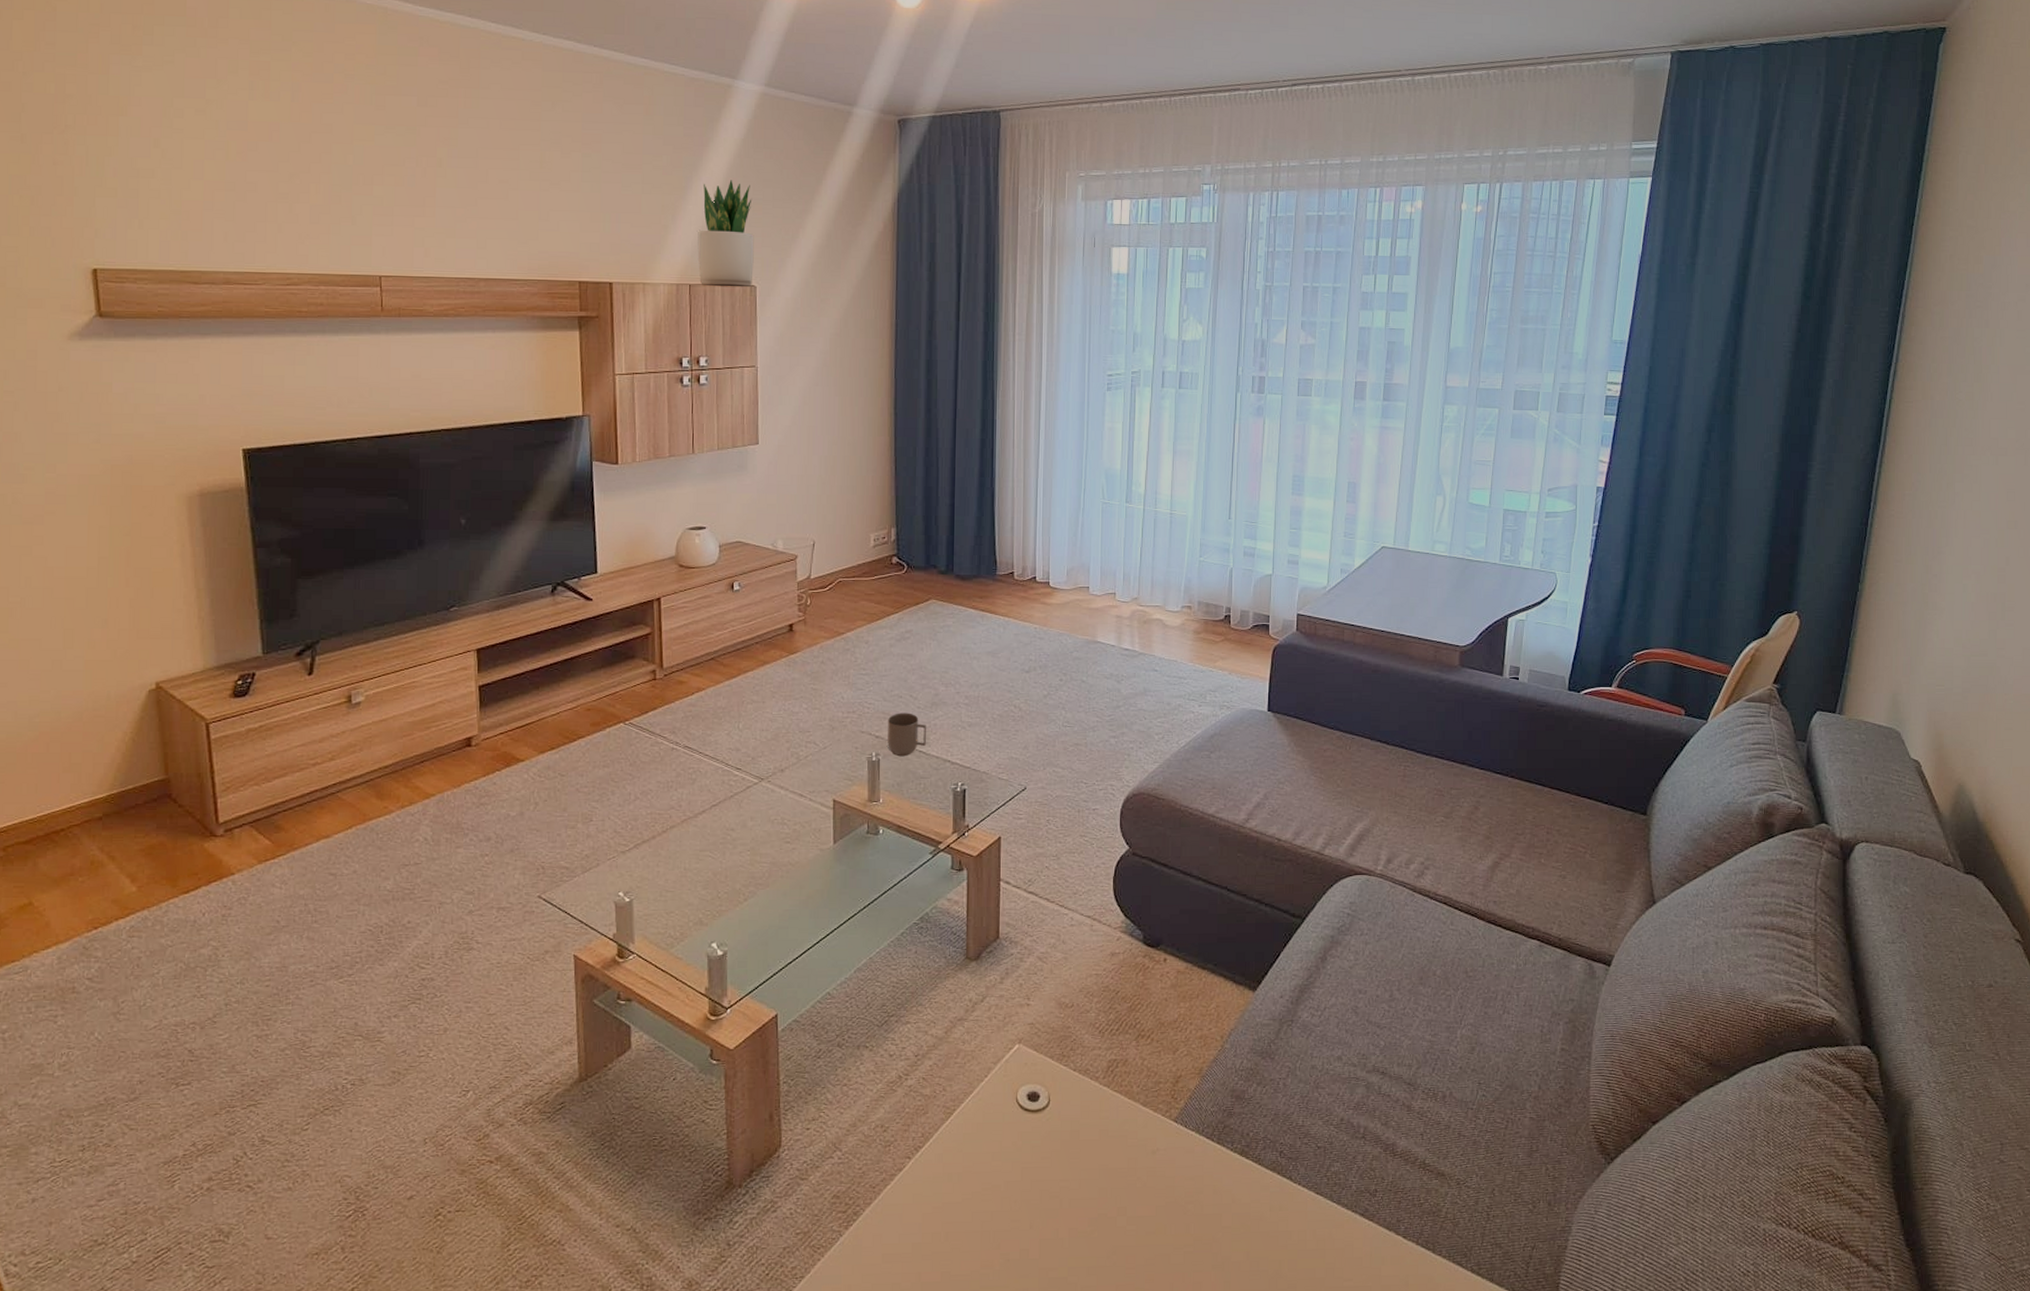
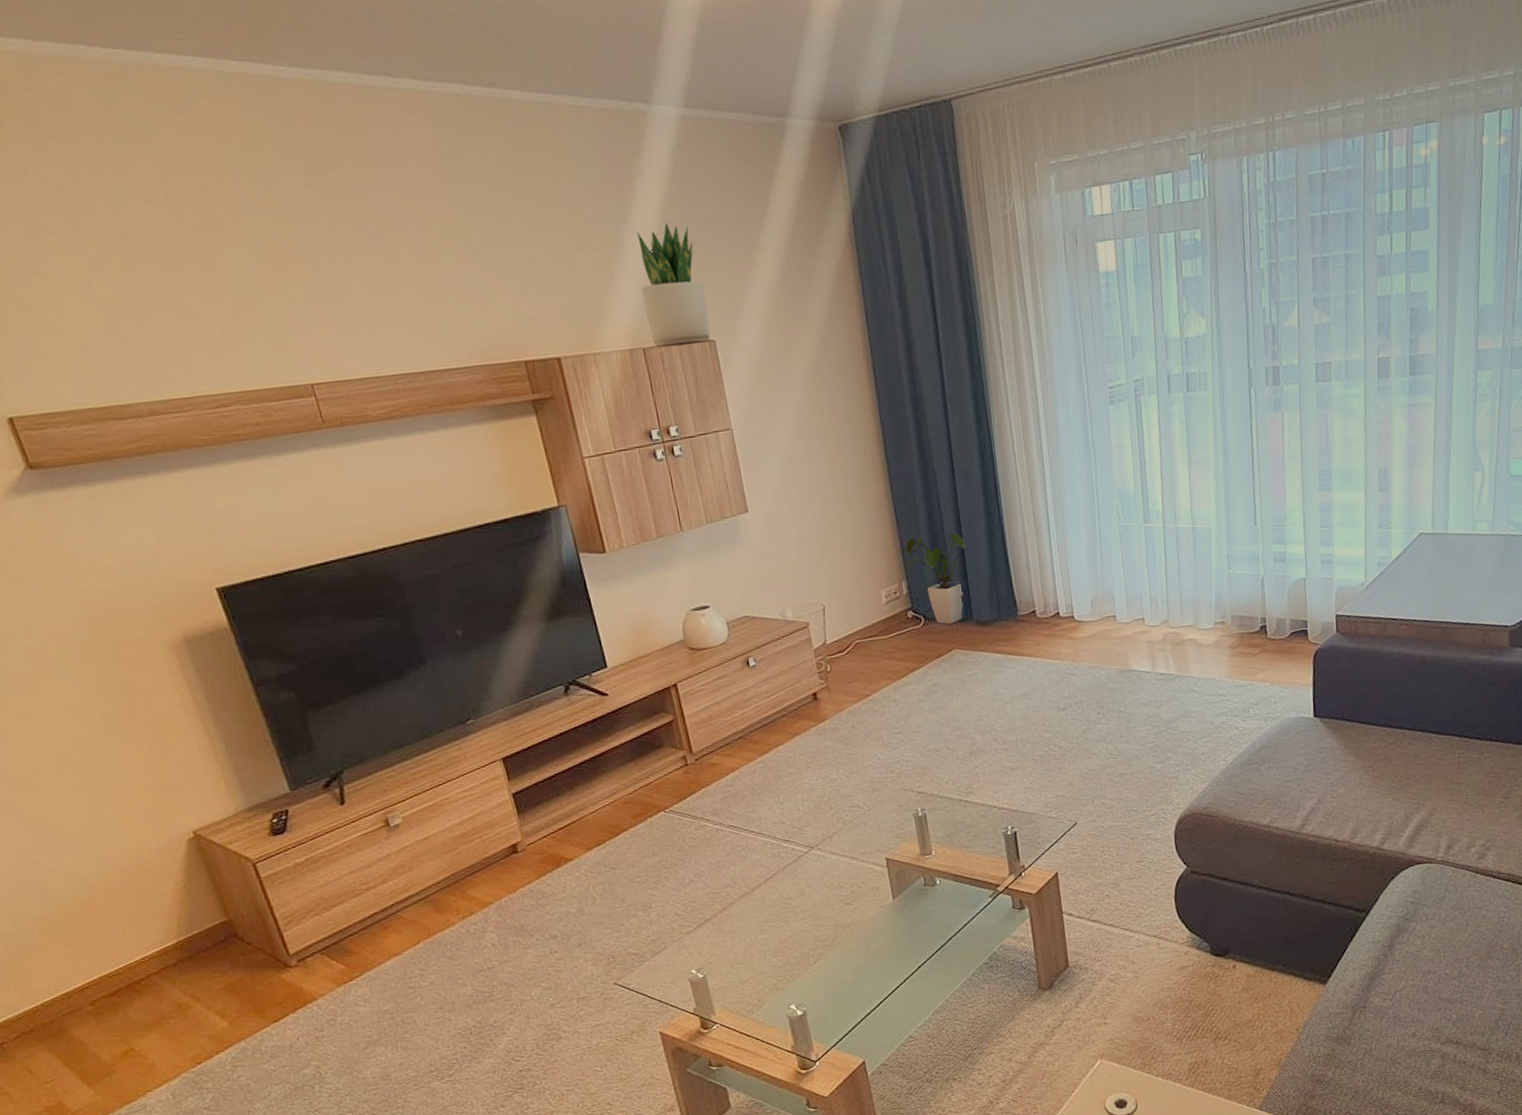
mug: present [888,713,927,757] -> none [928,765,970,809]
house plant: none [897,488,958,574] -> present [905,533,968,624]

